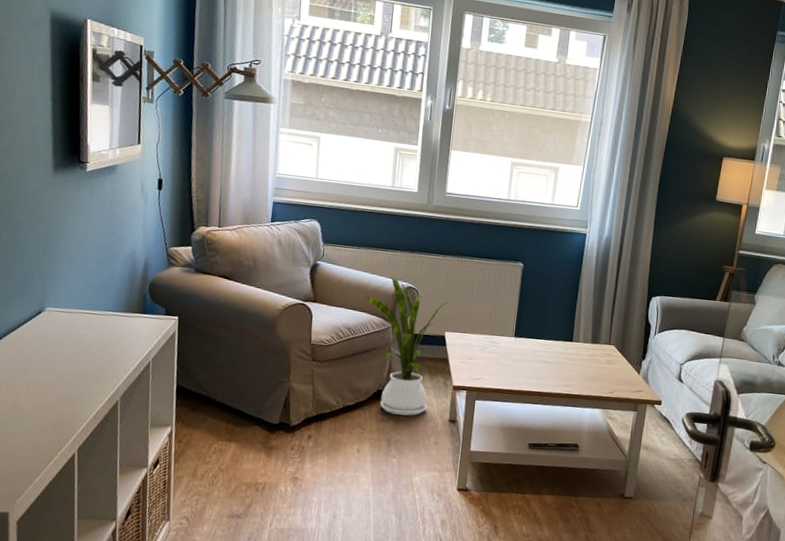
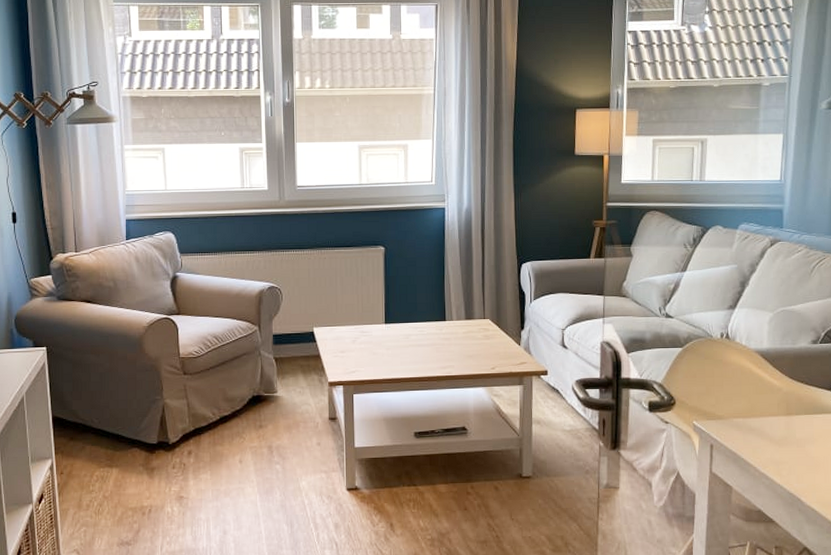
house plant: present [364,277,447,416] -> none [227,279,312,420]

